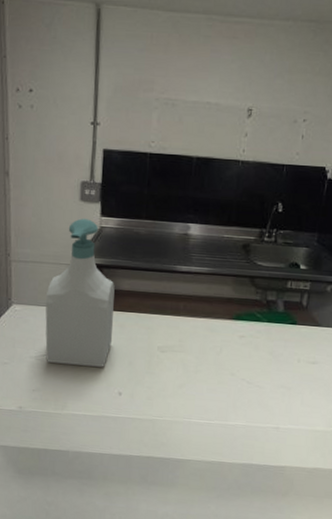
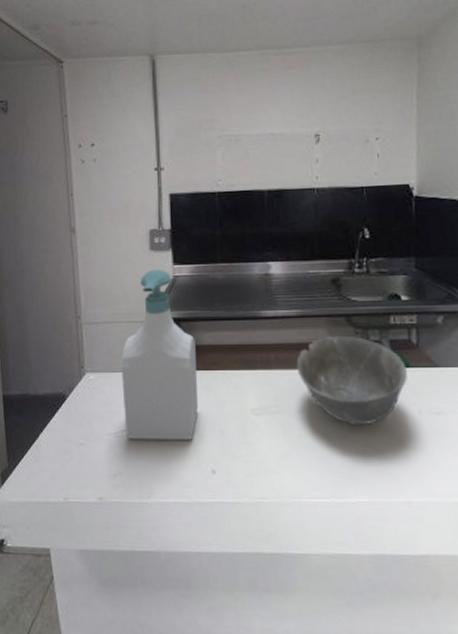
bowl: none [201,293,294,368] -> present [296,335,407,426]

